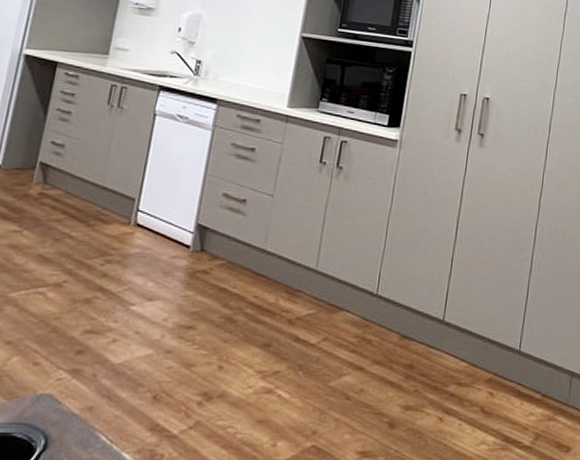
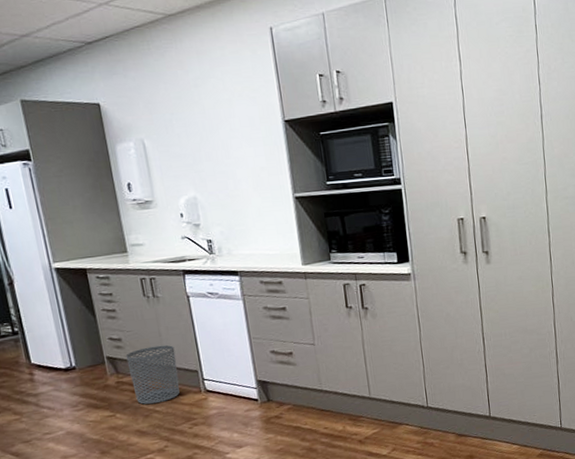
waste bin: none [53,160,119,228] -> present [126,345,180,405]

